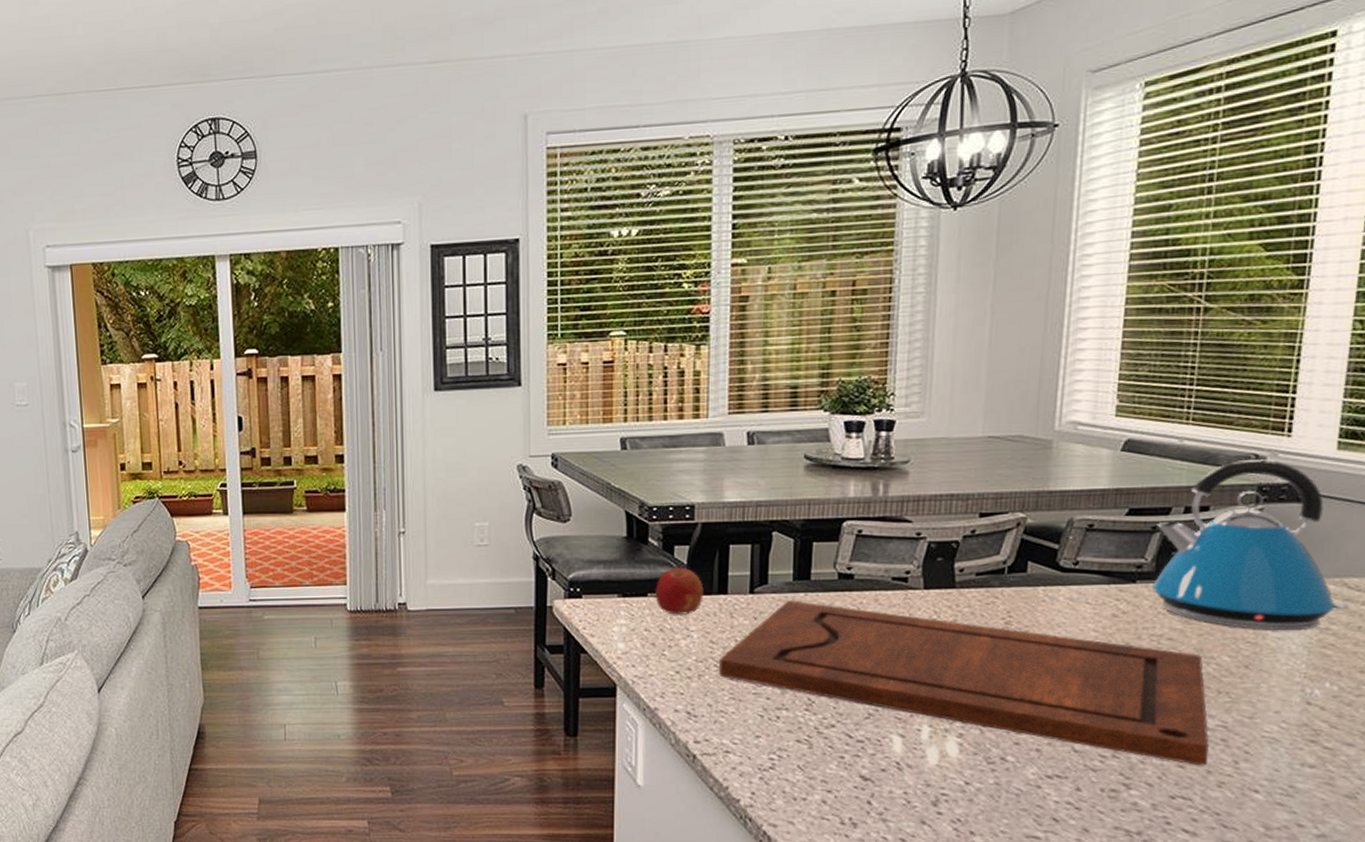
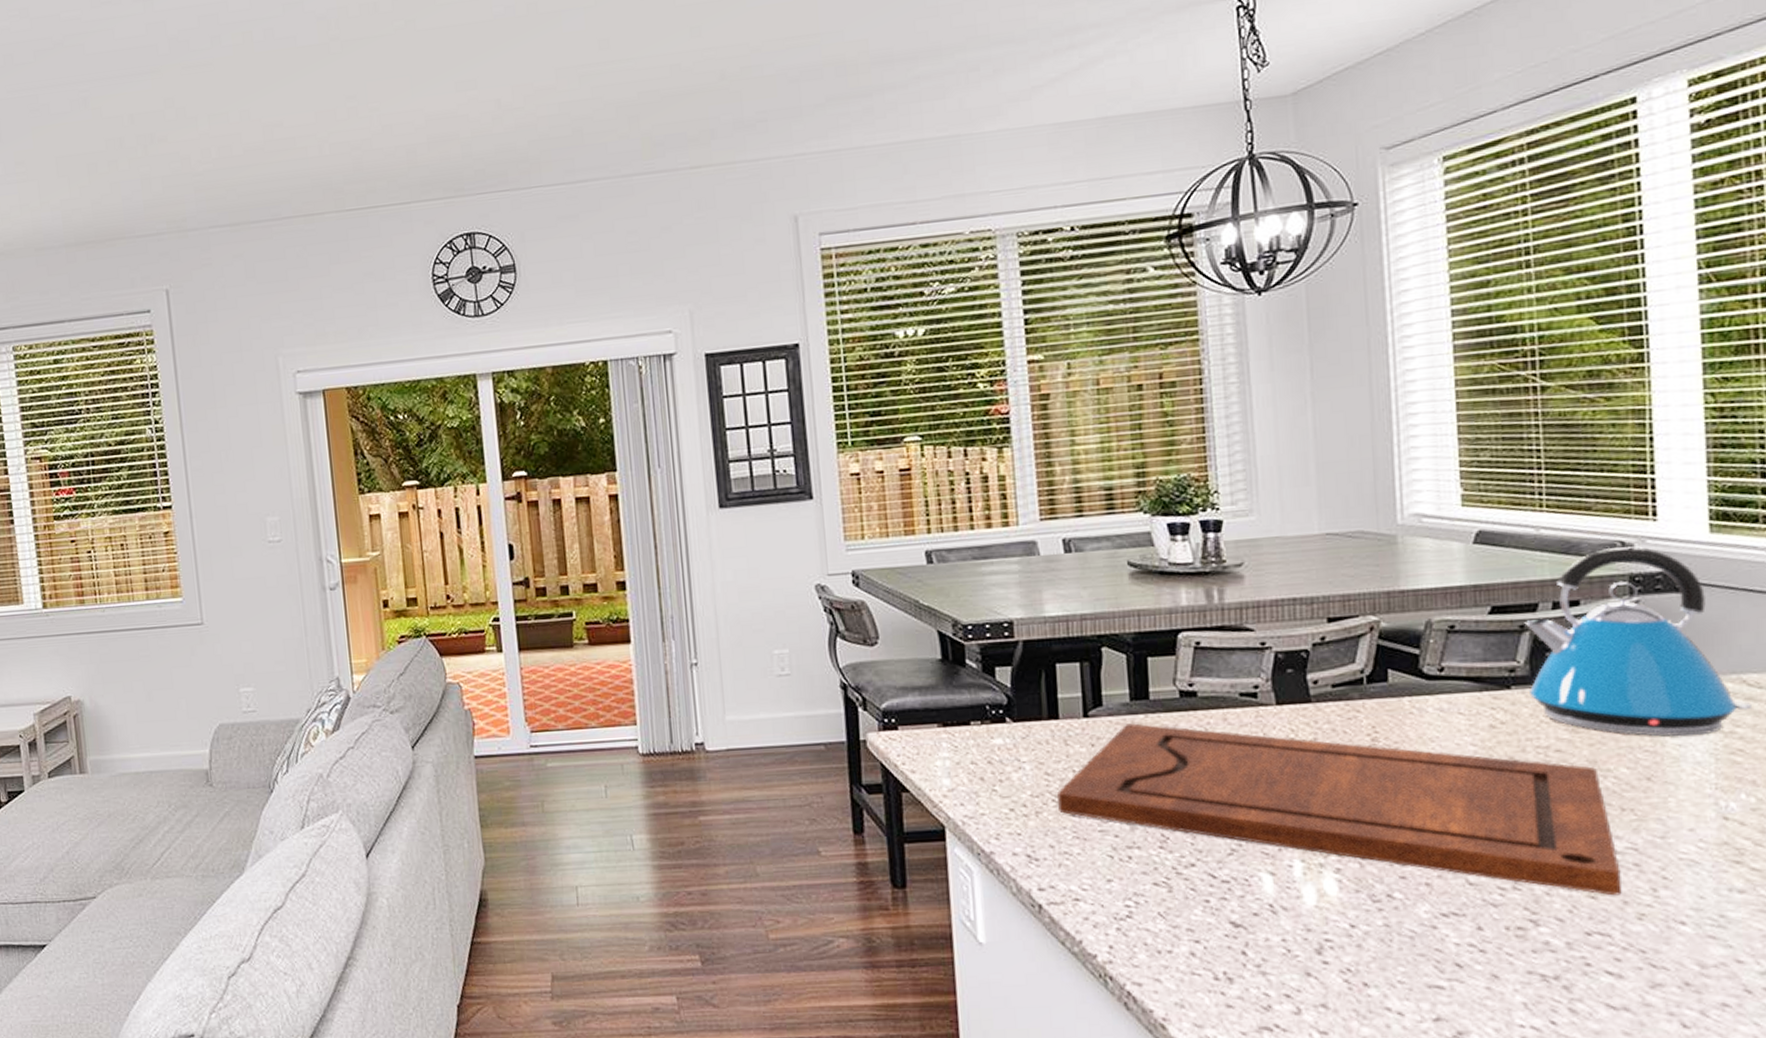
fruit: present [655,567,704,615] -> none [978,691,1033,745]

